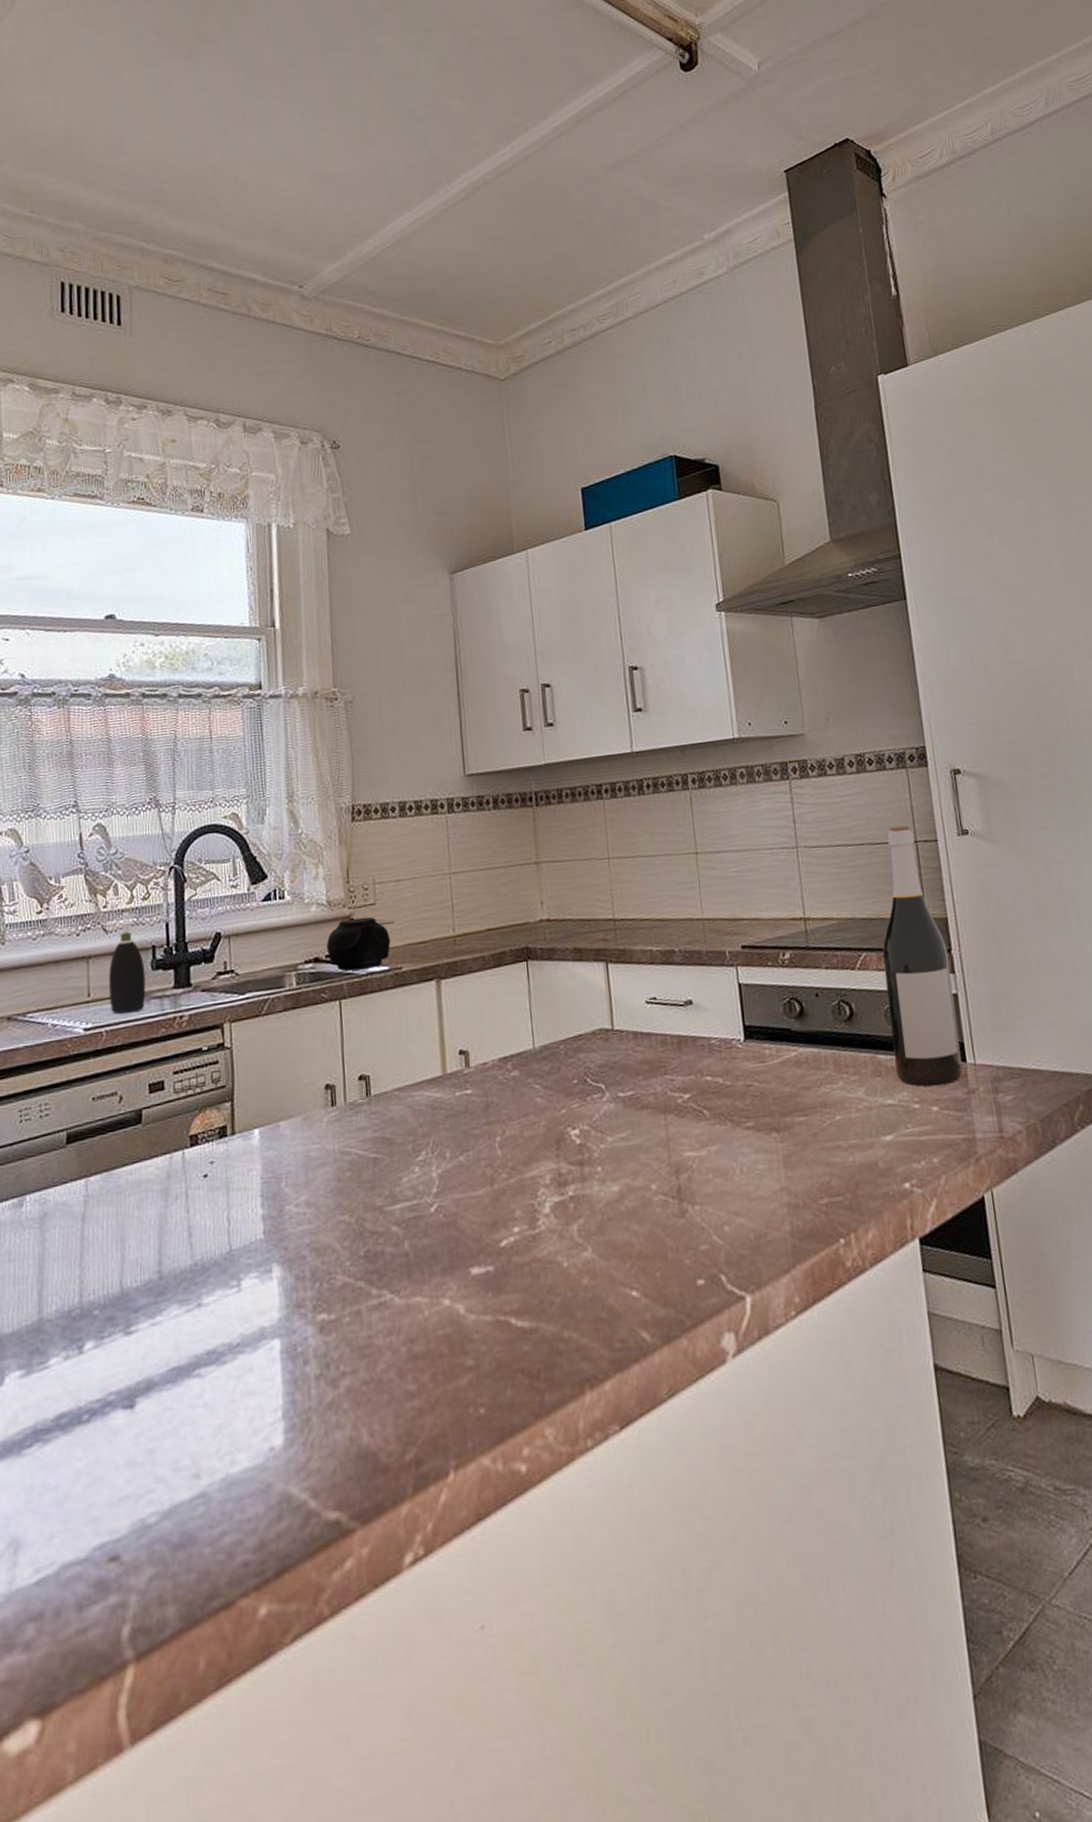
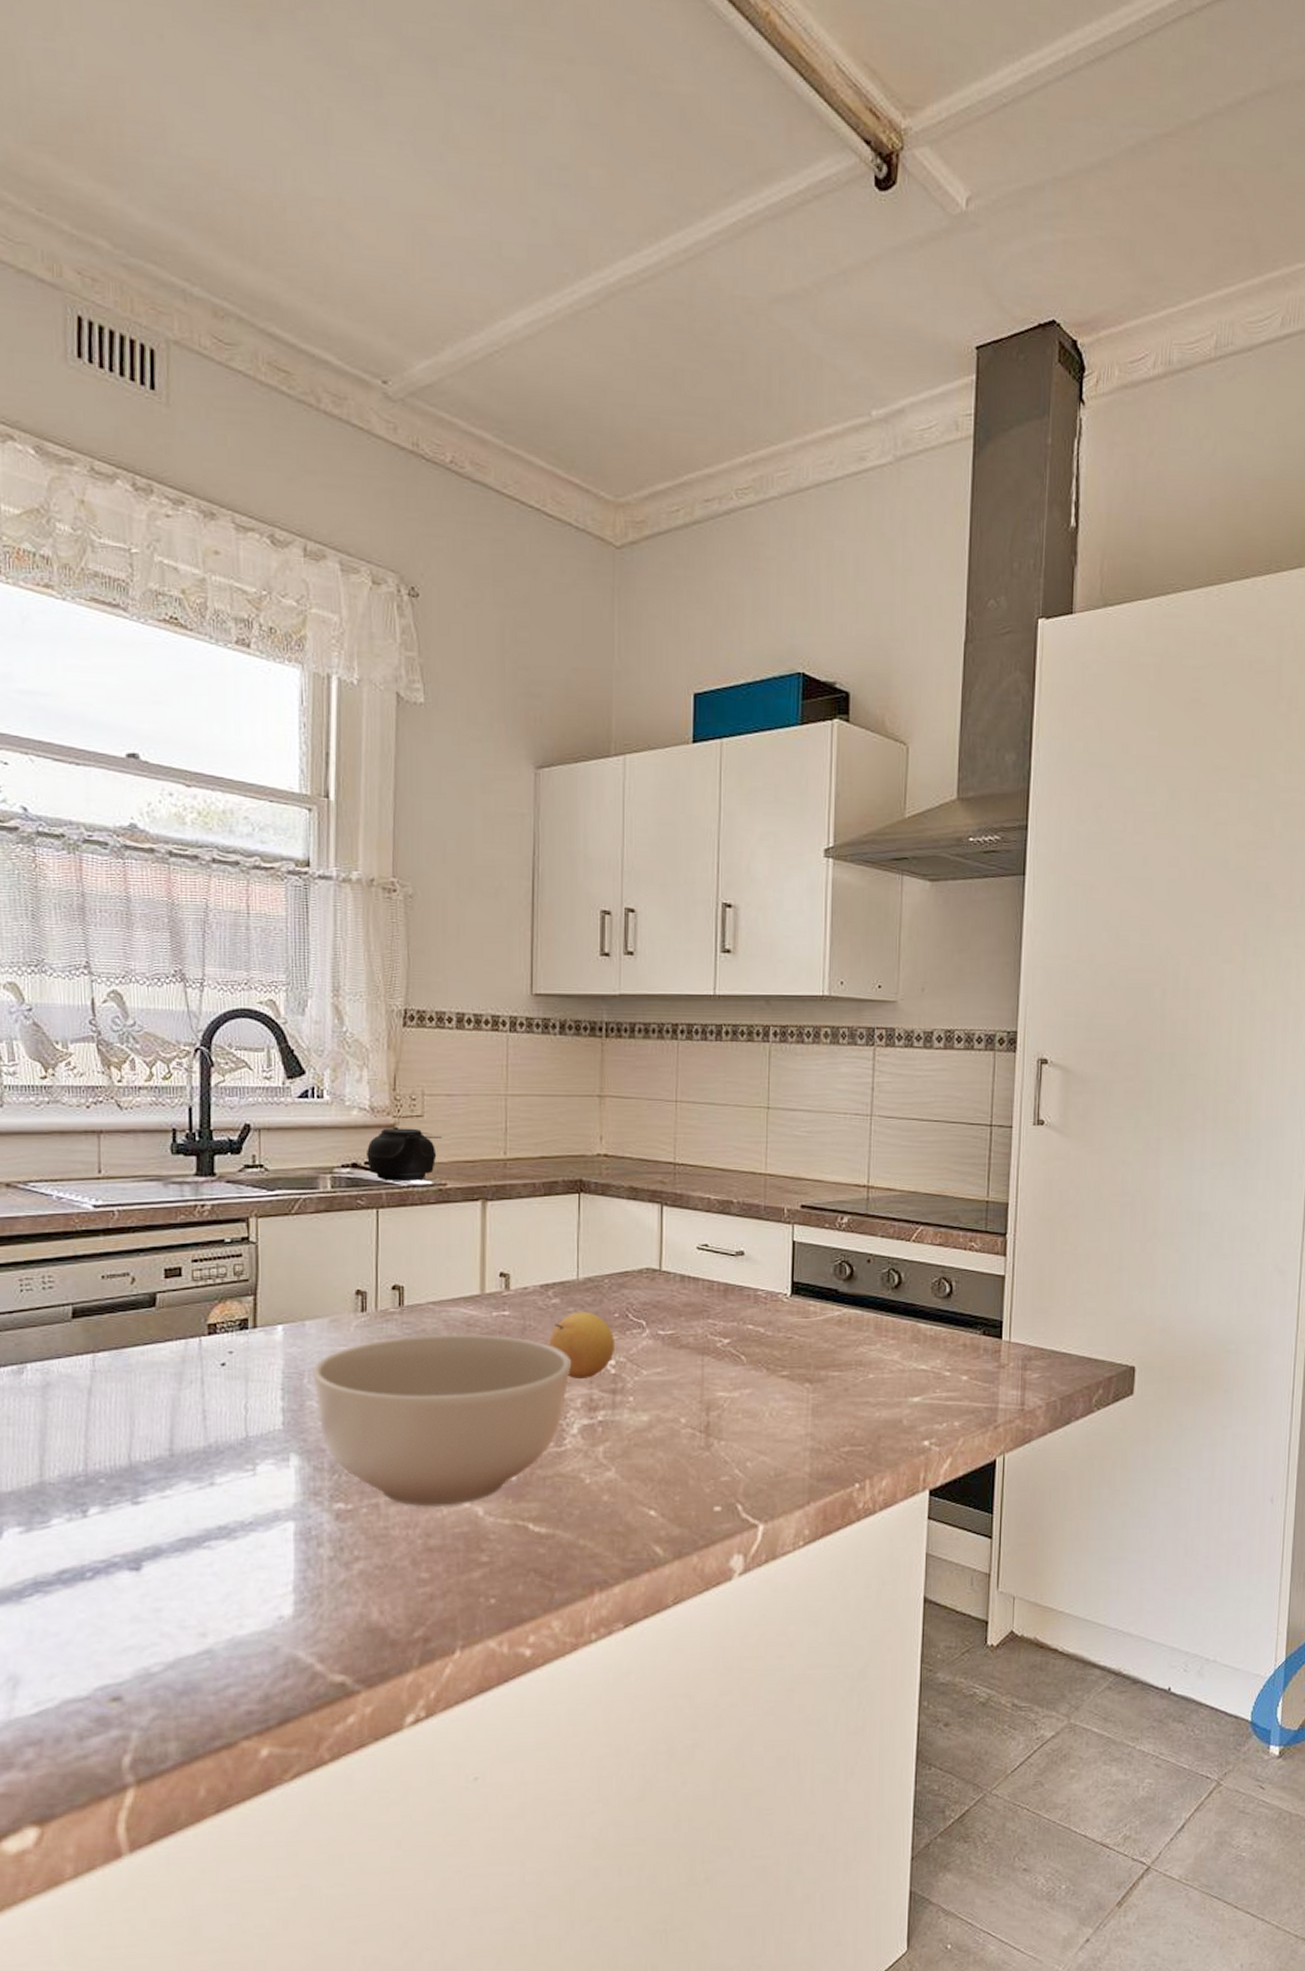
soap dispenser: present [109,922,146,1014] -> none [123,1101,164,1196]
bowl: none [288,1116,536,1311] -> present [311,1334,570,1507]
fruit: none [512,1081,578,1154] -> present [549,1311,616,1379]
wine bottle: present [882,826,963,1087] -> none [933,1107,1003,1358]

